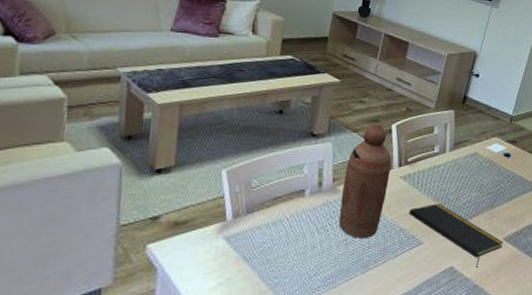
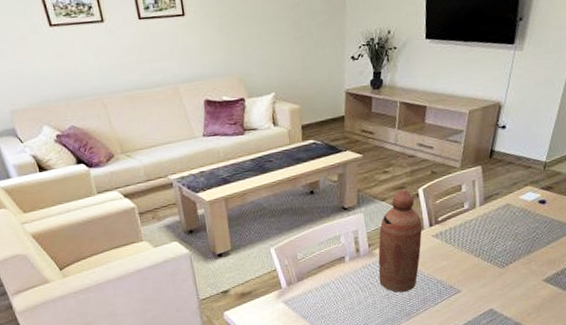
notepad: present [409,204,503,268] -> none [444,255,543,308]

